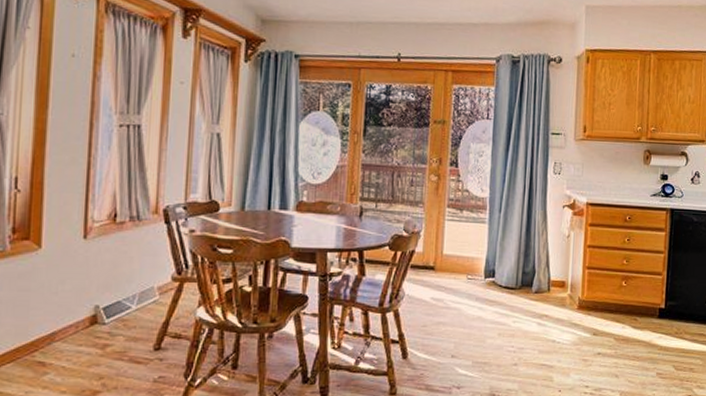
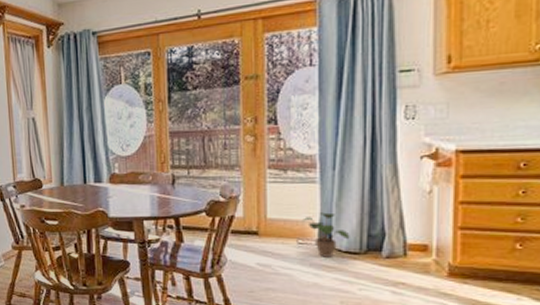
potted plant: none [473,250,509,292] -> present [303,212,350,257]

